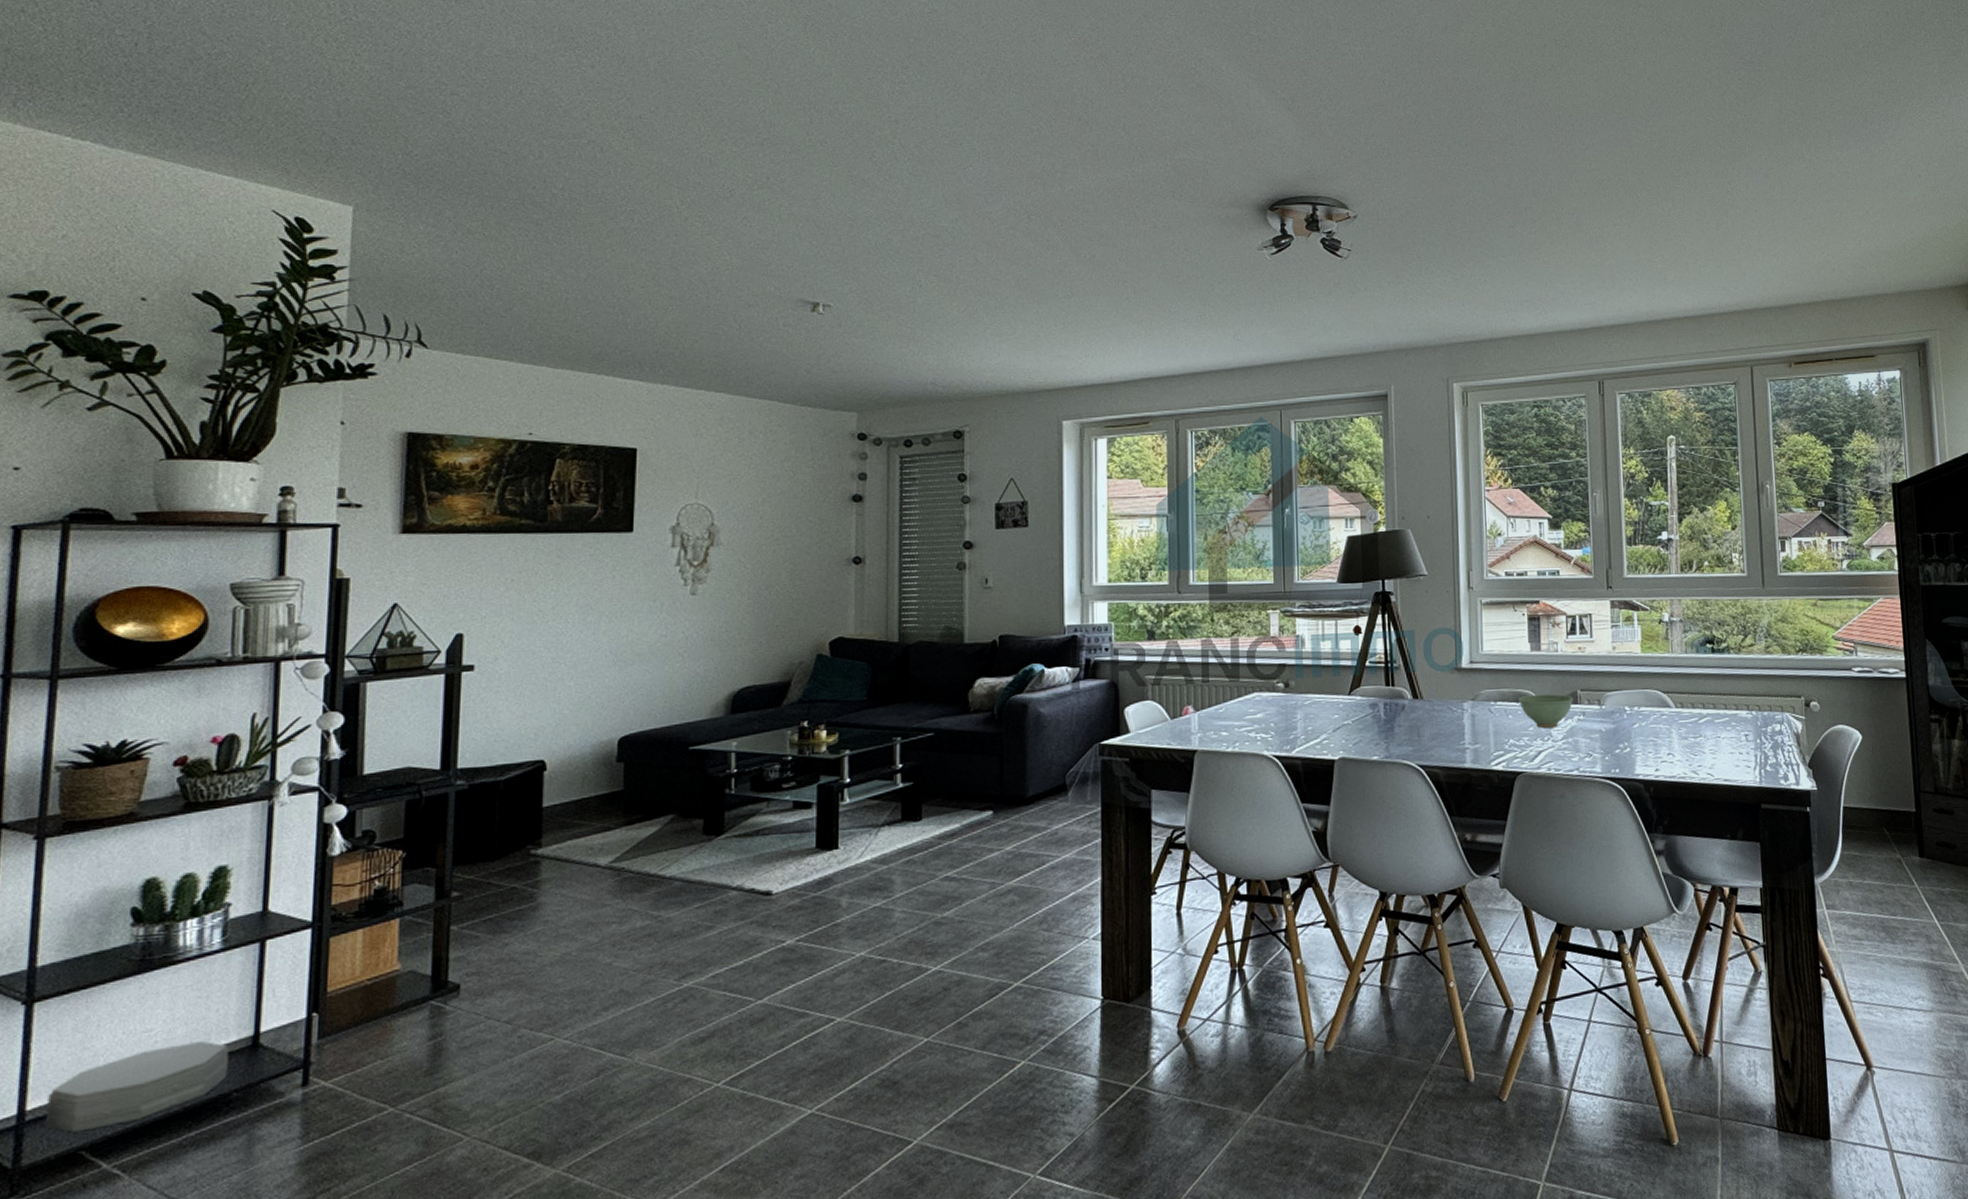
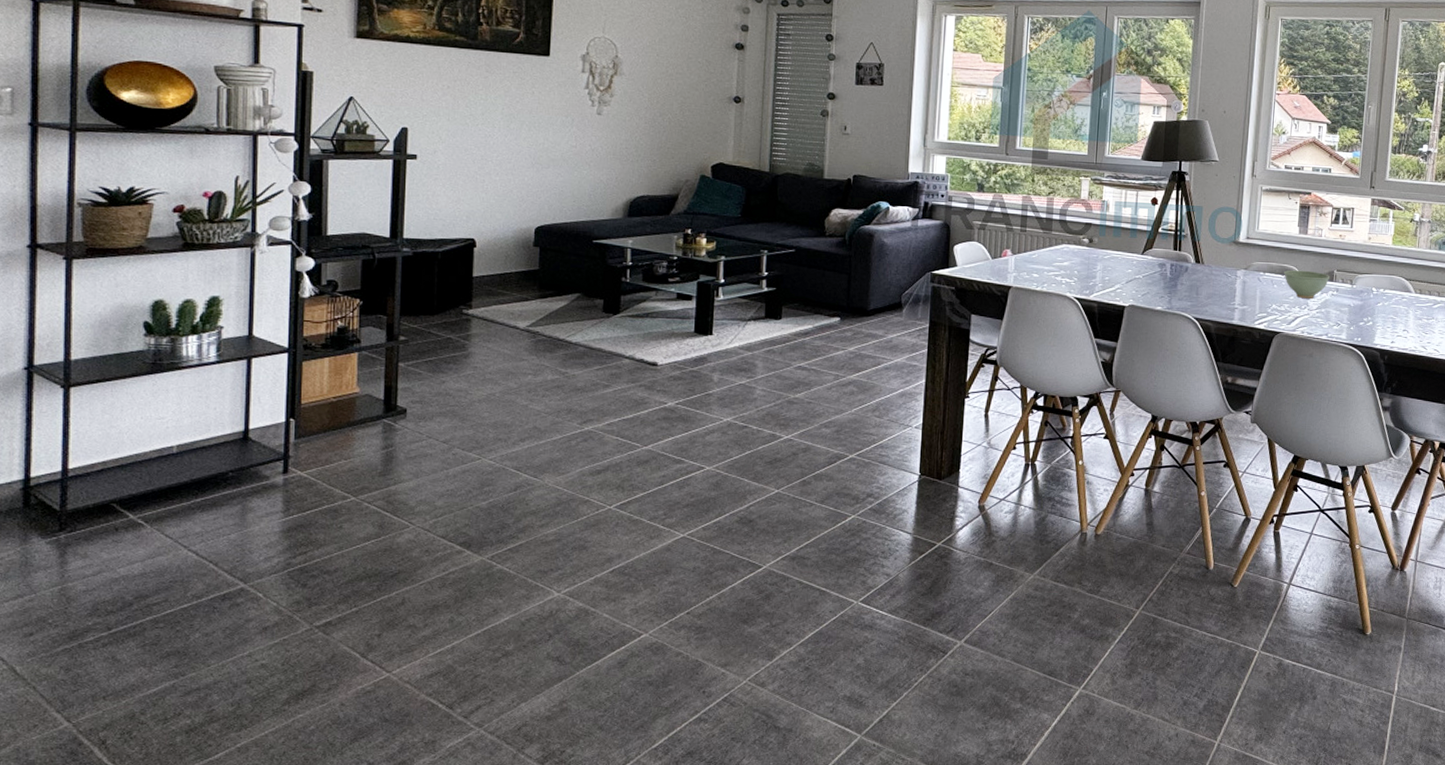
decorative box: present [46,1040,229,1133] -> none [85,430,225,489]

